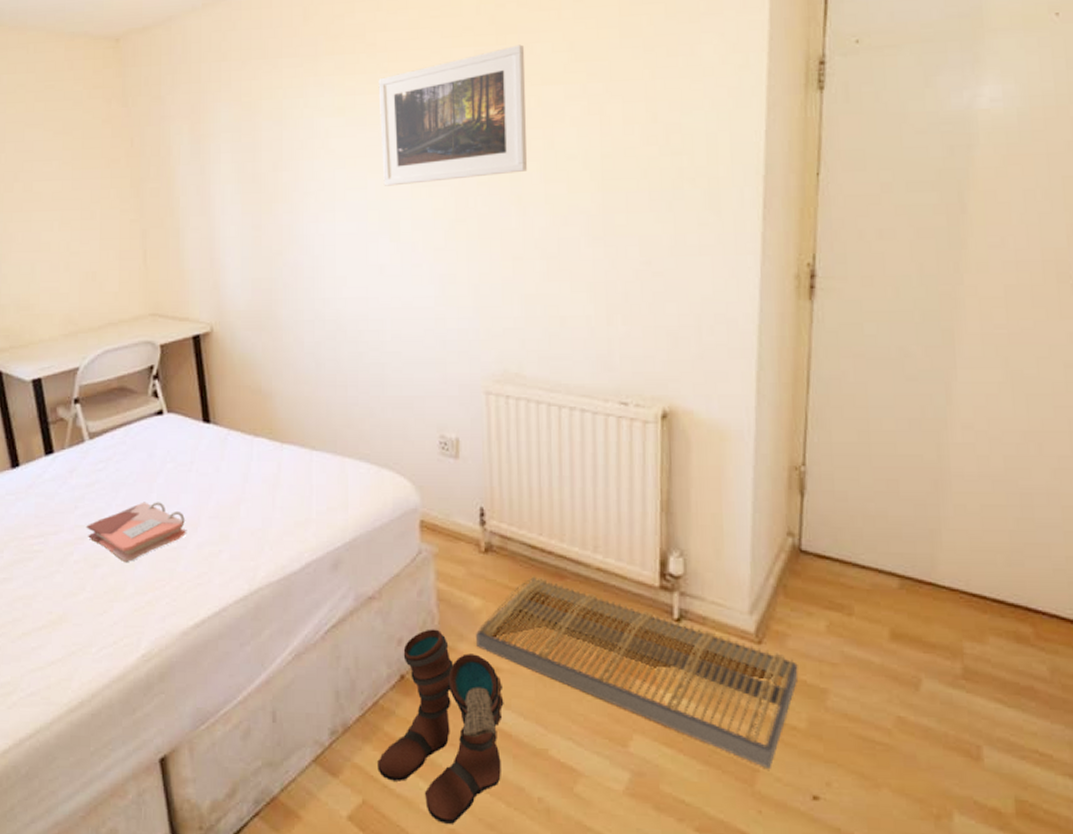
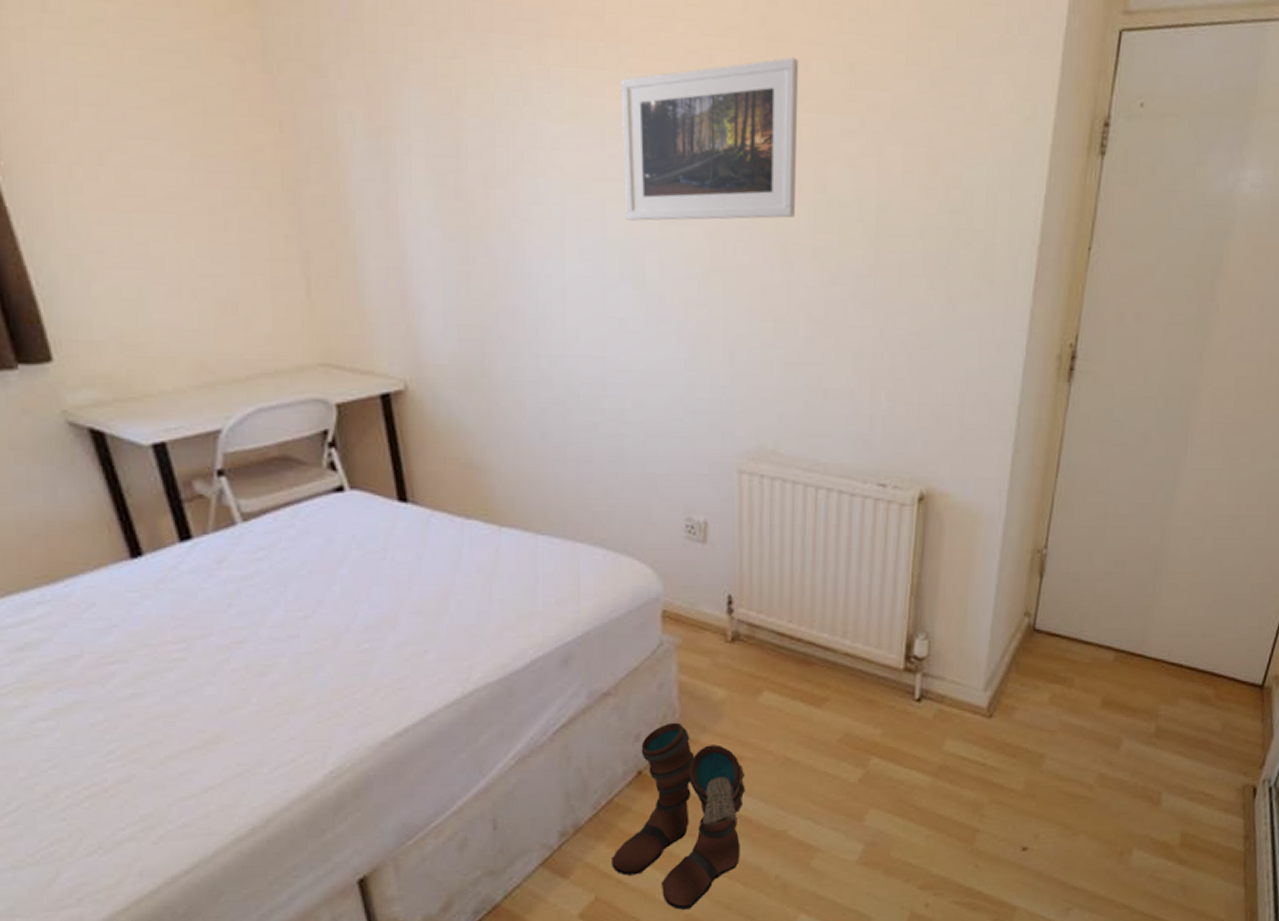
phonebook: present [86,502,186,562] -> none [245,596,381,667]
basket: present [476,576,798,770] -> none [719,664,1022,829]

